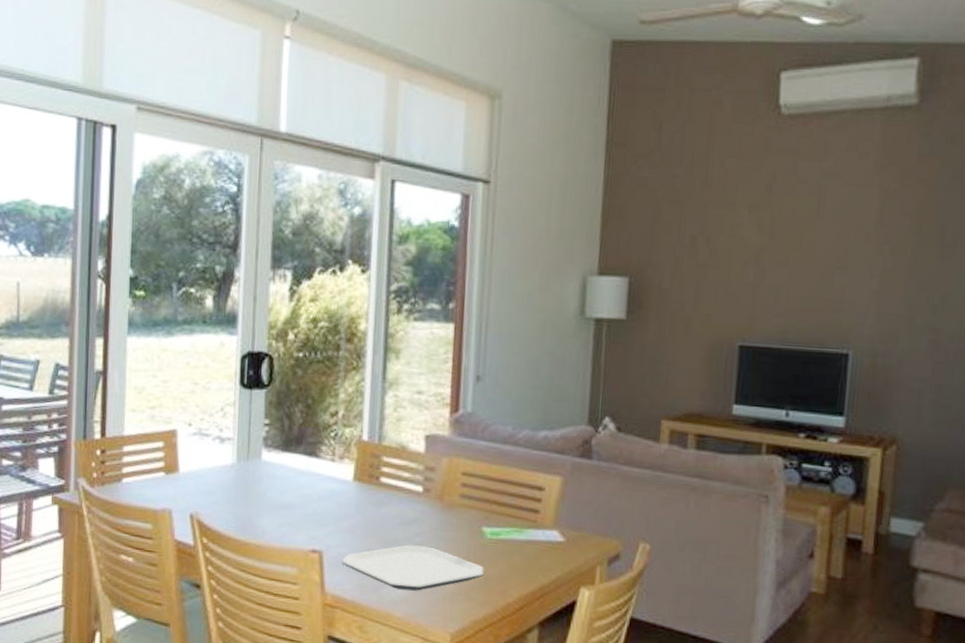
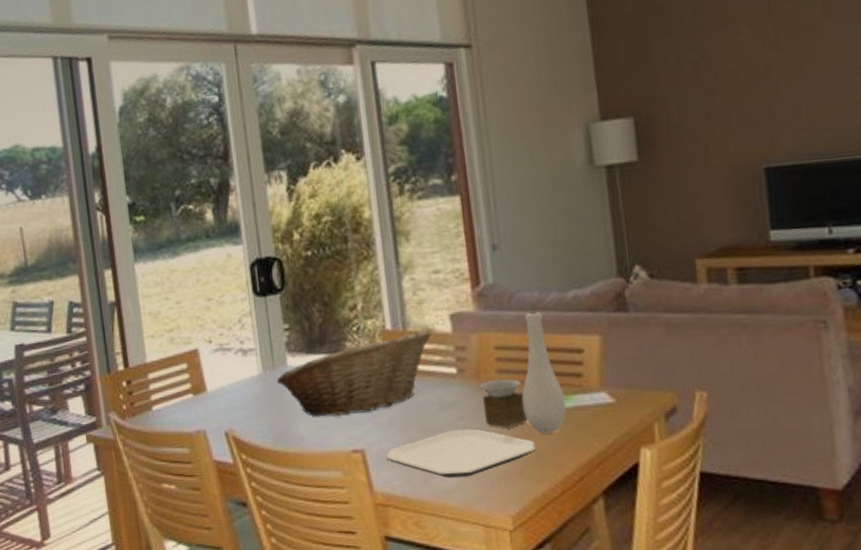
fruit basket: none [248,445,405,516] -> present [276,329,432,417]
vase: none [441,445,519,562] -> present [479,312,566,434]

